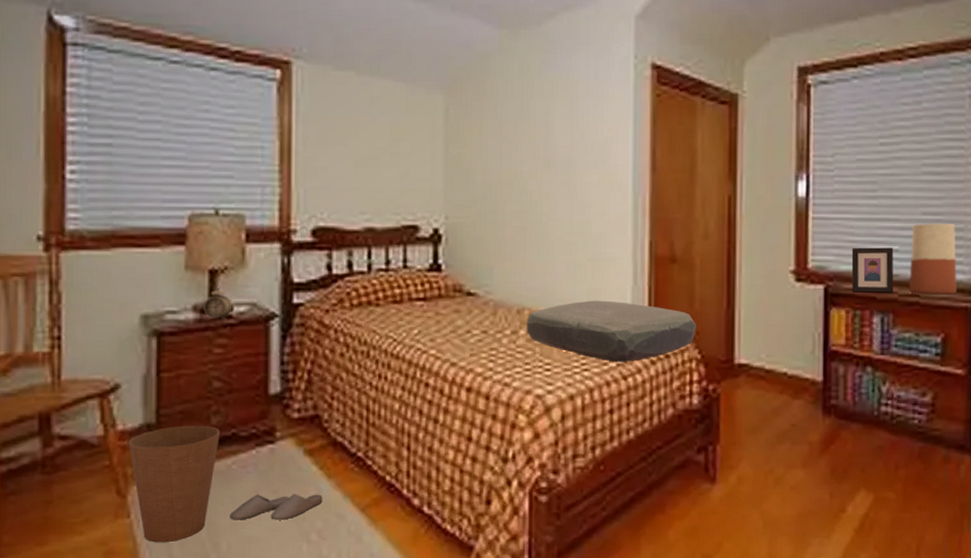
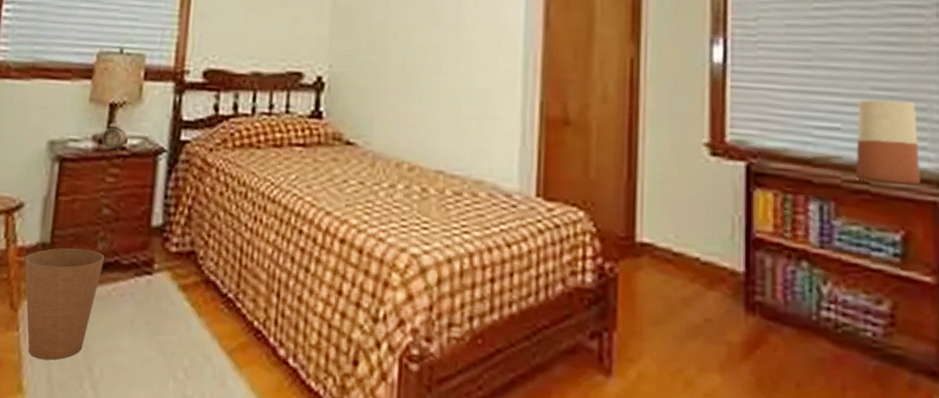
slippers: present [229,494,323,520] -> none [105,324,192,353]
cushion: present [526,300,696,362] -> none [404,158,592,228]
picture frame: present [851,247,894,294] -> none [780,122,836,179]

